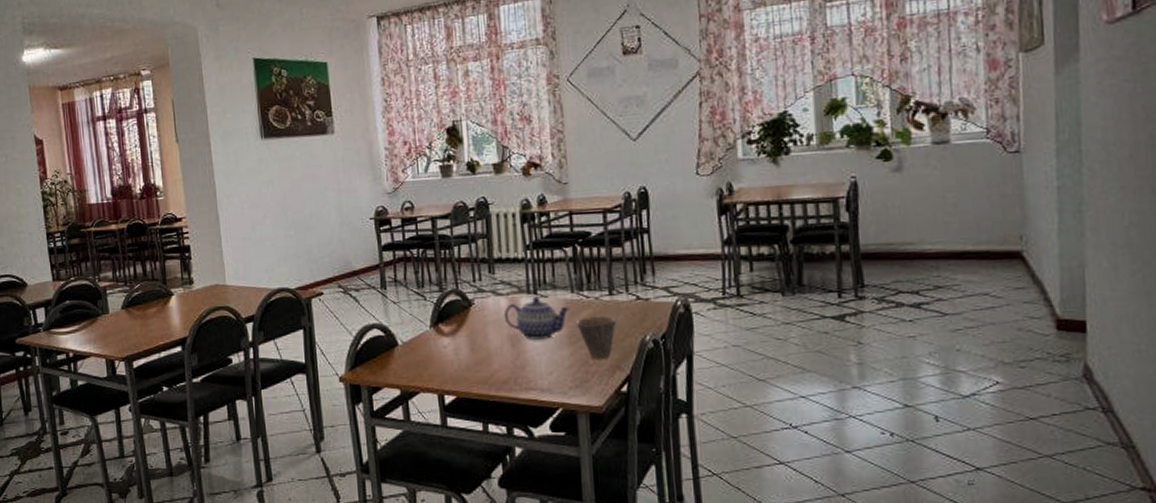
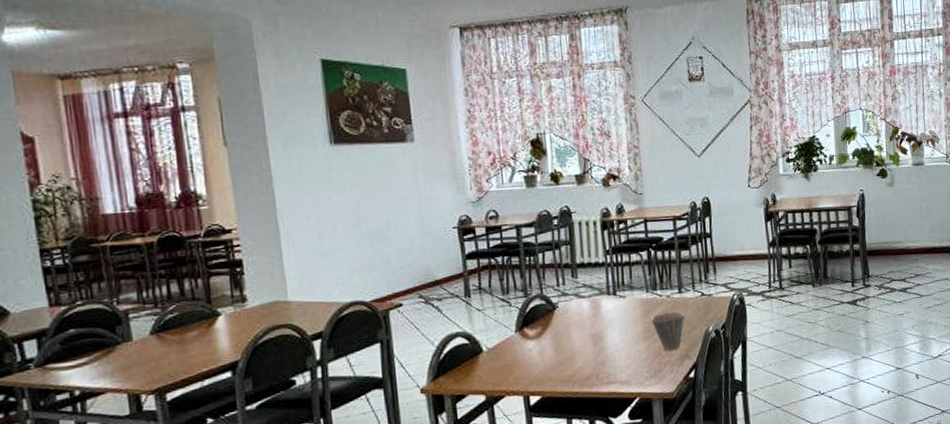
teapot: present [503,297,571,340] -> none [586,297,646,338]

